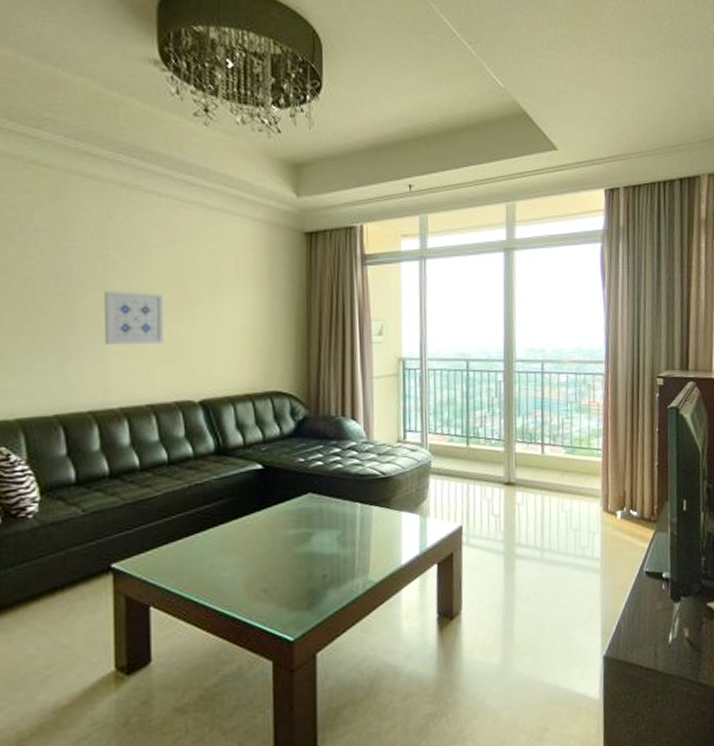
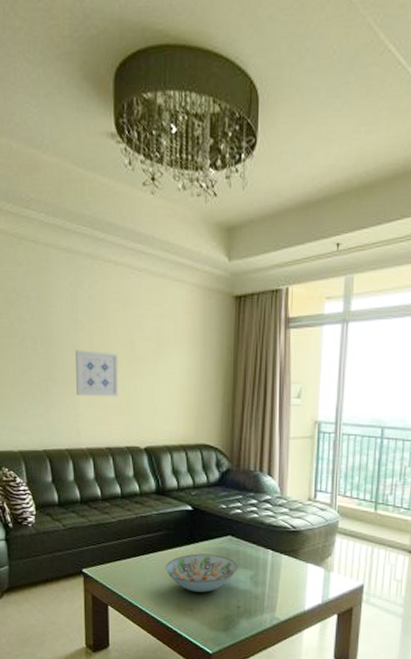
decorative bowl: none [229,517,321,568] -> present [165,553,238,592]

